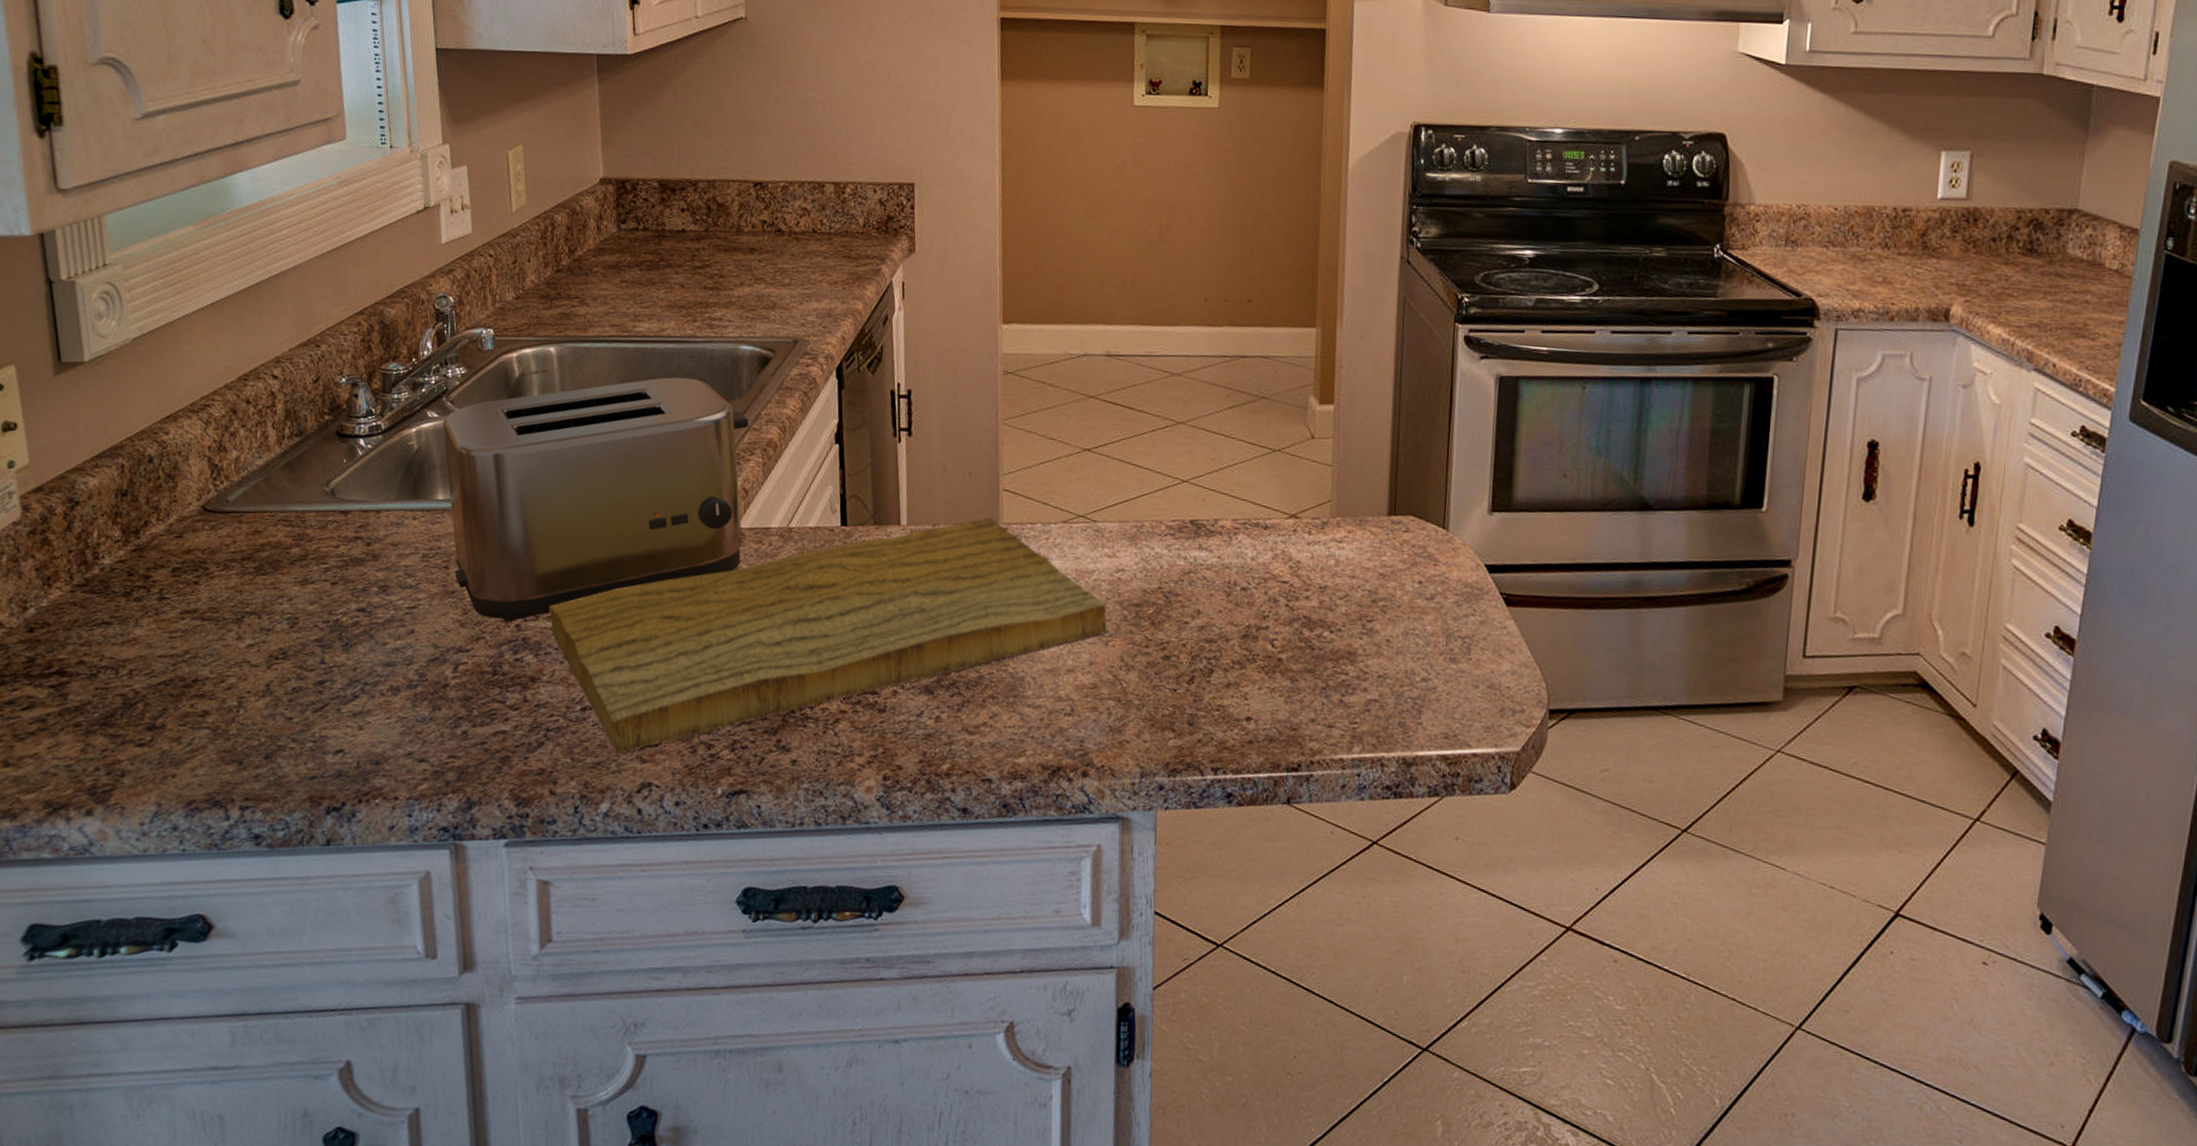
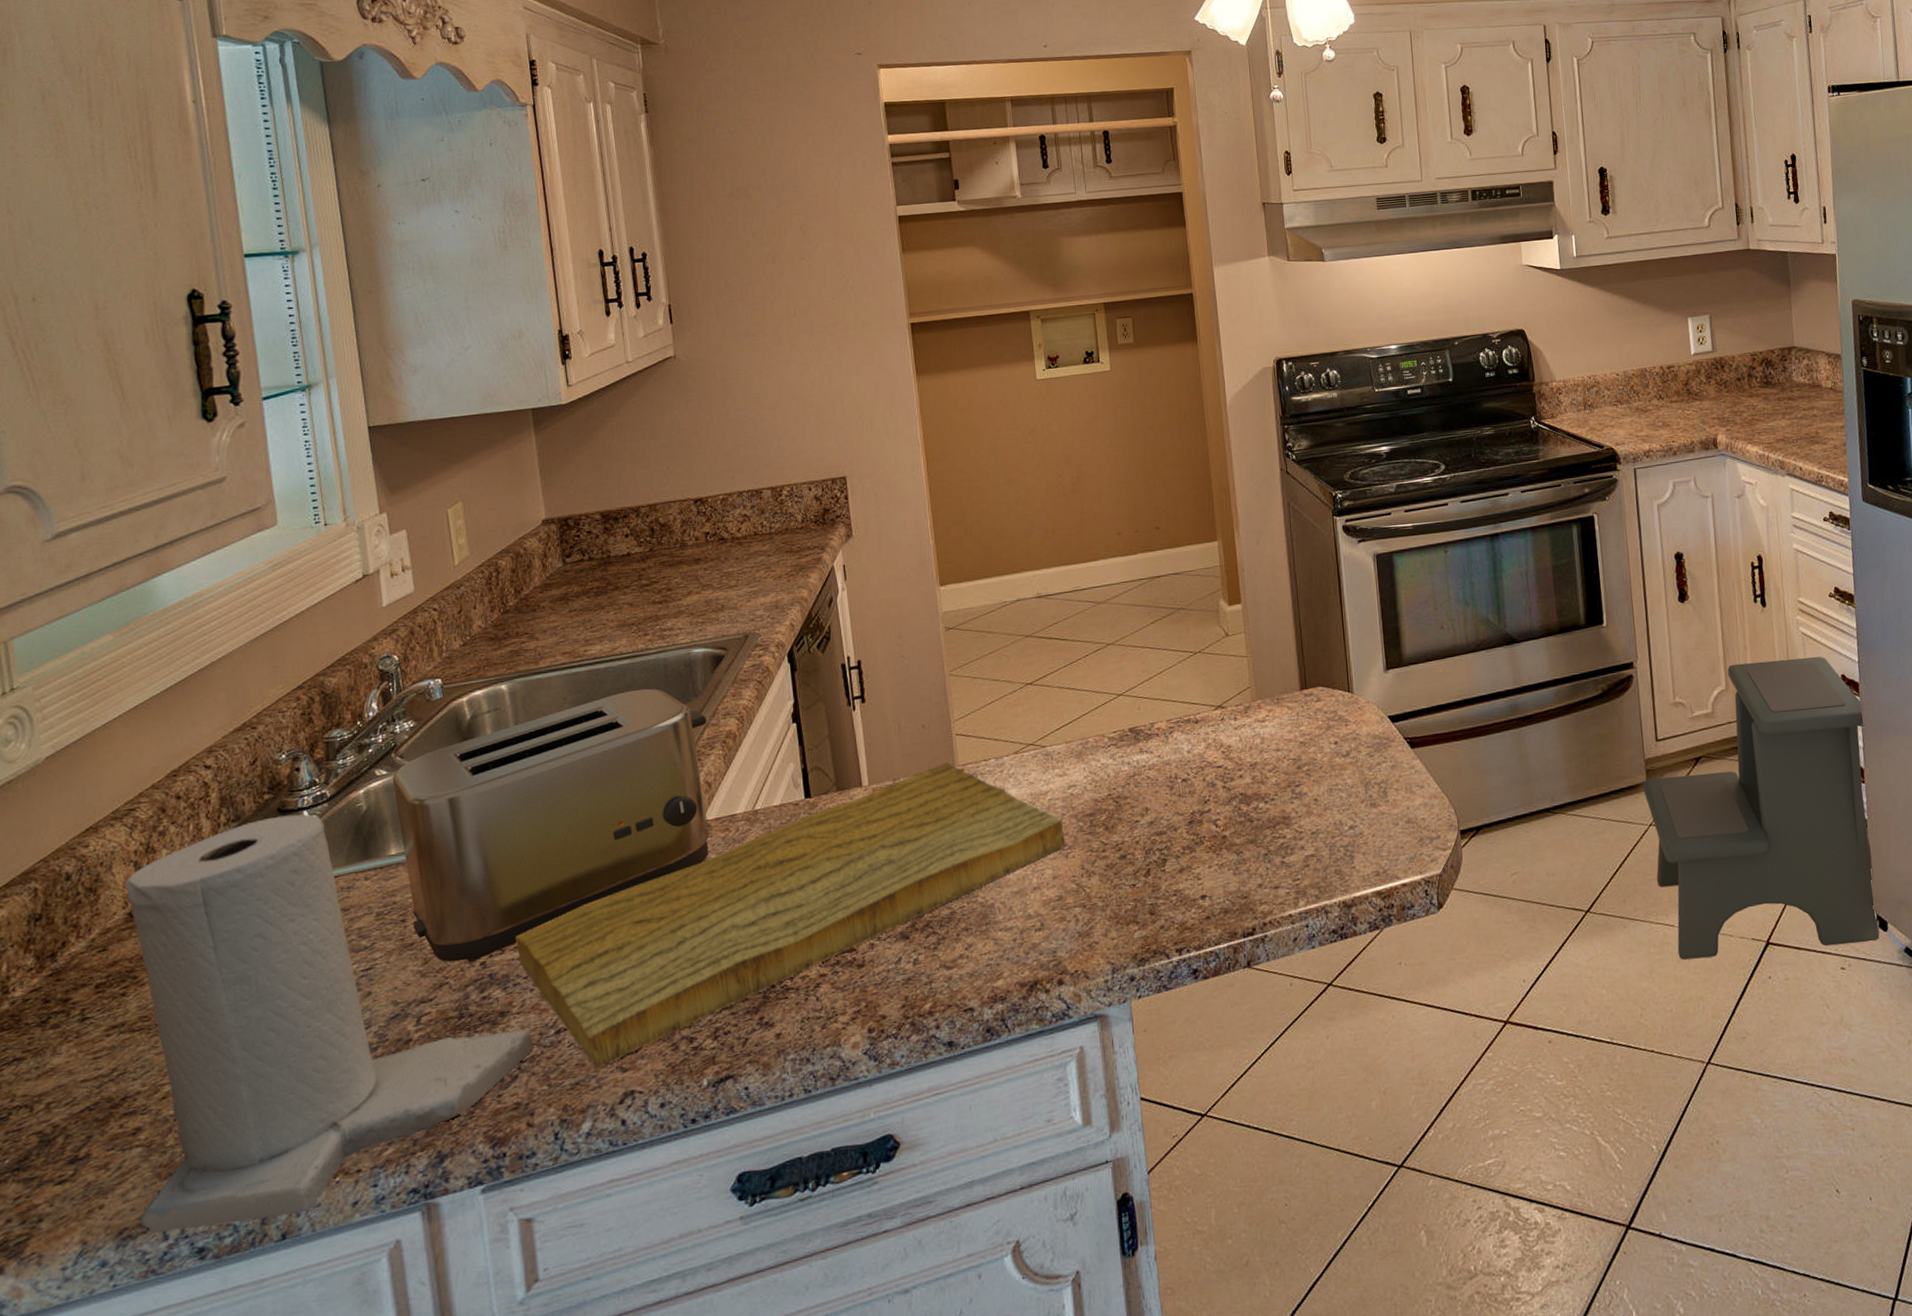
paper towel: none [199,439,561,825] -> present [125,814,534,1233]
step stool: none [1774,586,2076,943] -> present [1643,657,1880,960]

